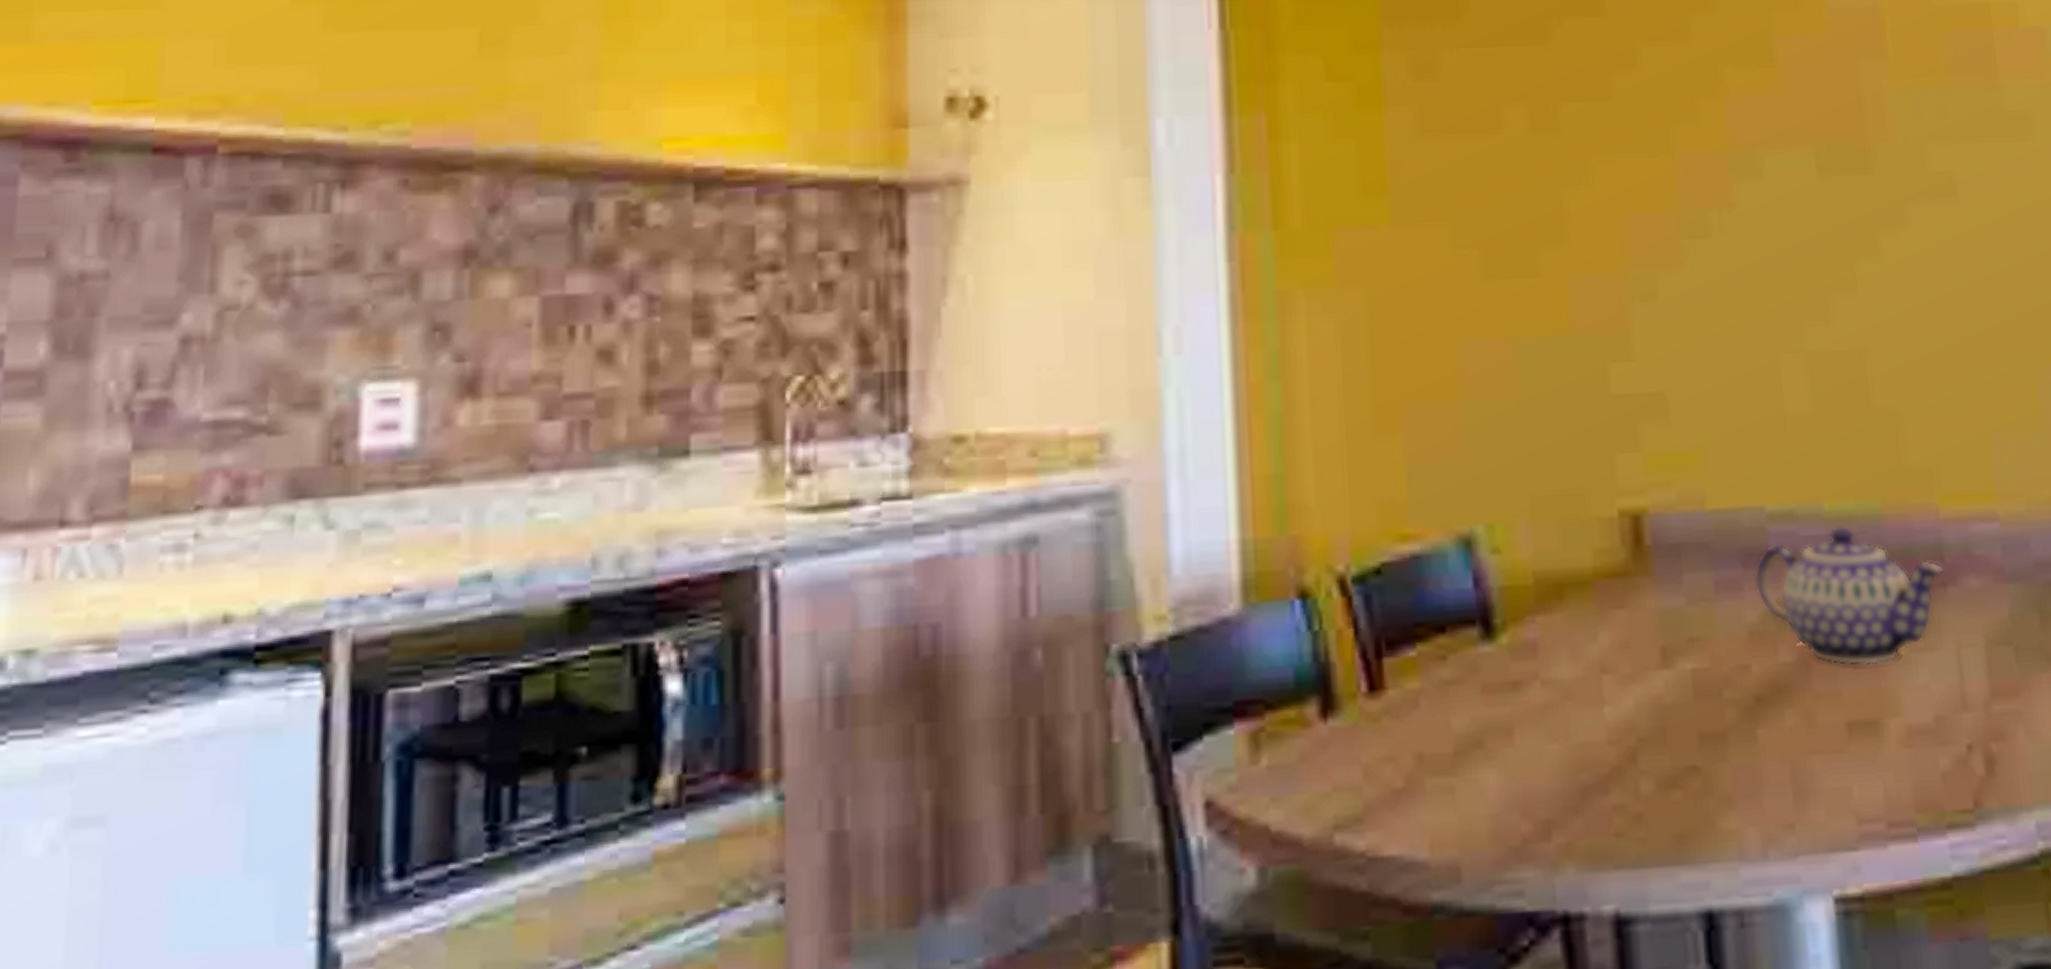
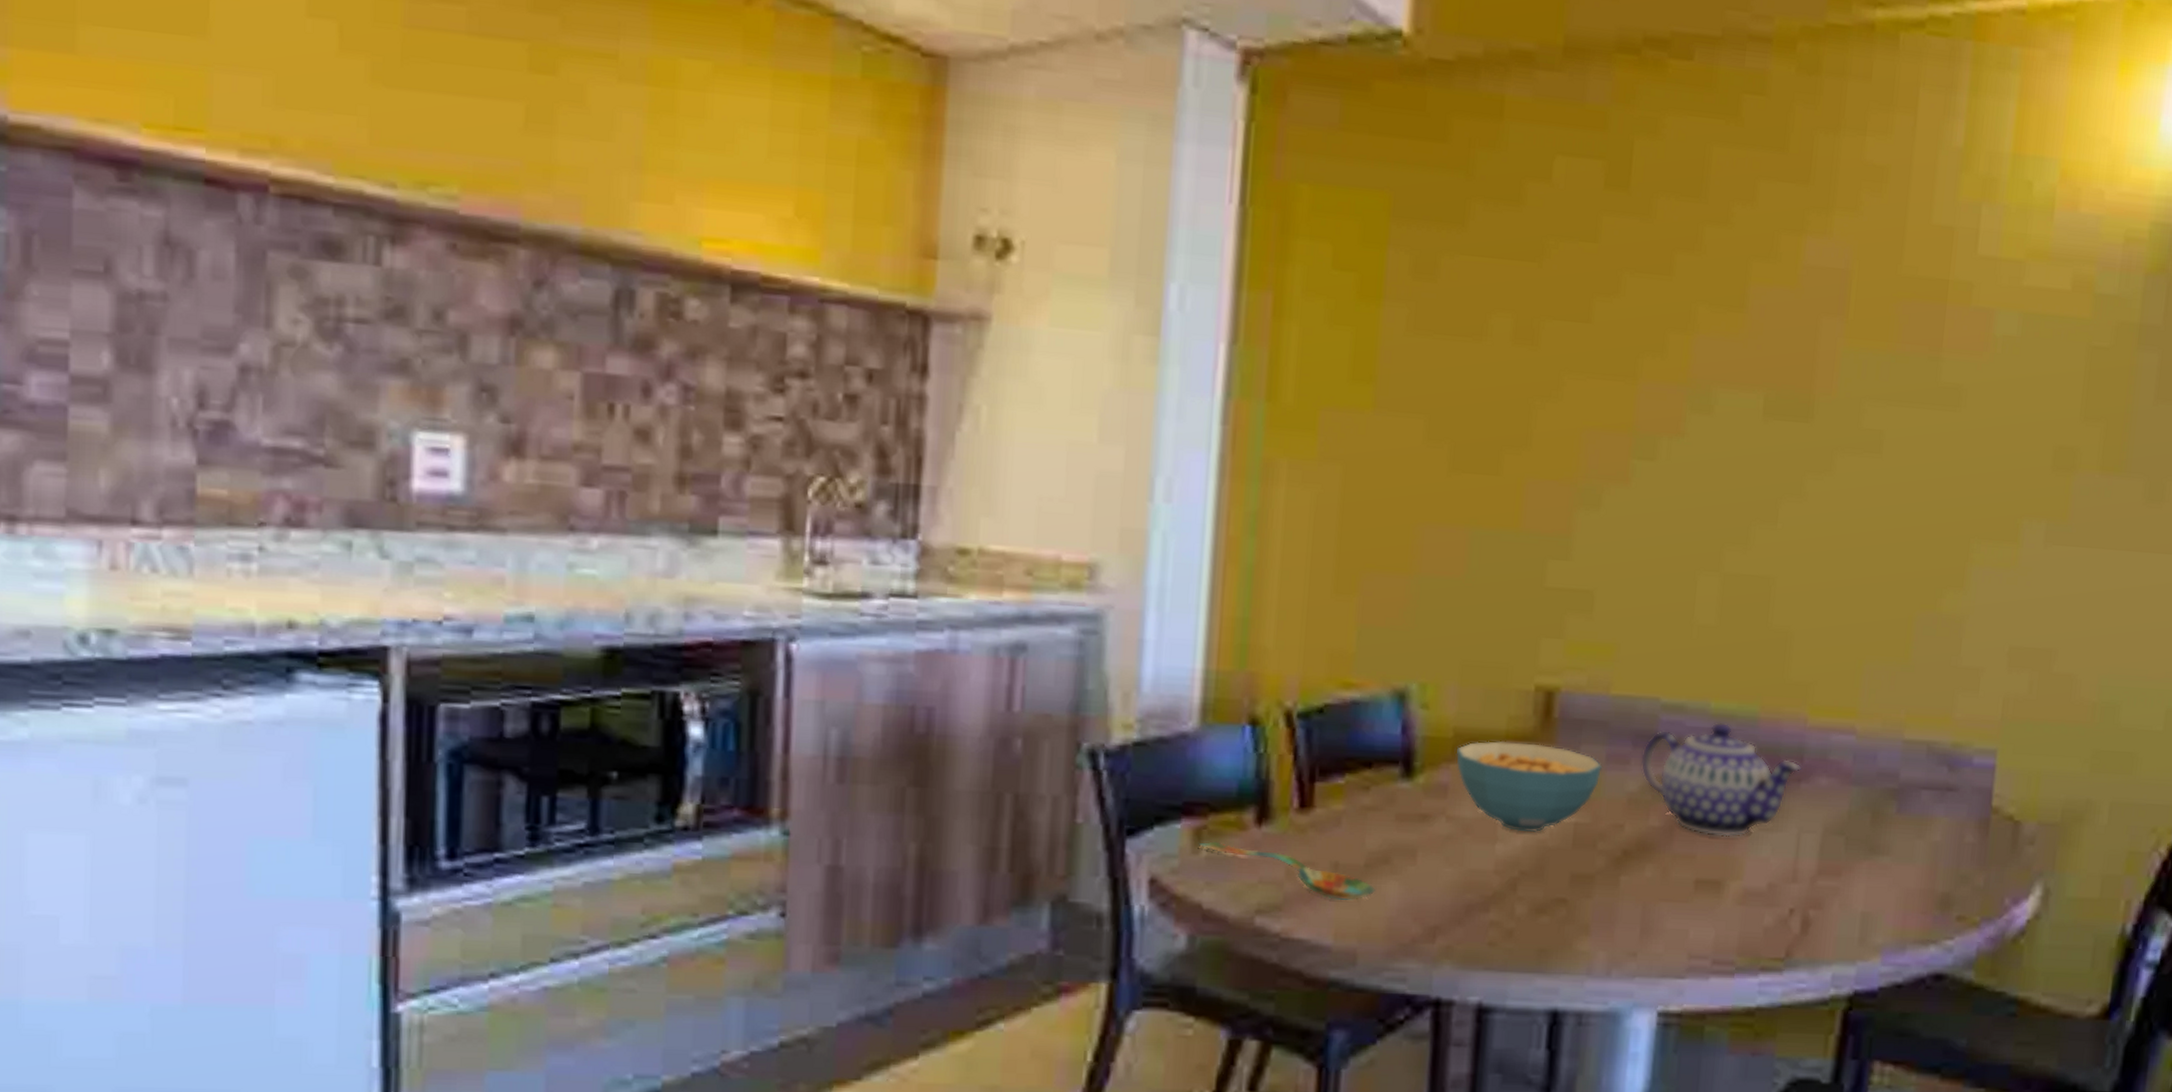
spoon: none [1258,745,1471,801] -> present [1199,841,1375,900]
cereal bowl: none [1540,579,1713,689] -> present [1455,741,1603,833]

